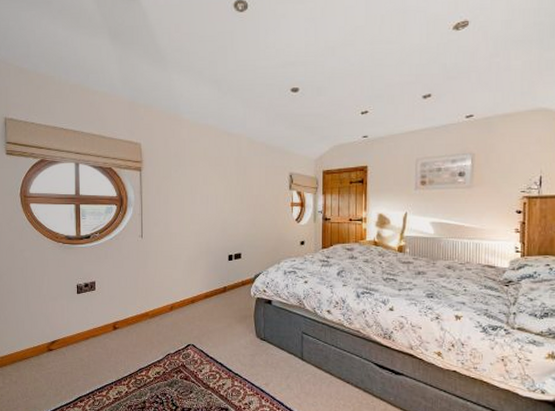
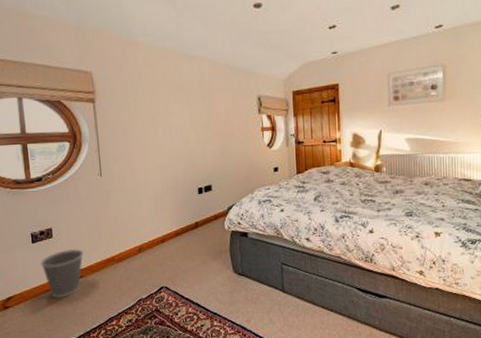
wastebasket: none [83,302,121,346] -> present [40,249,84,299]

